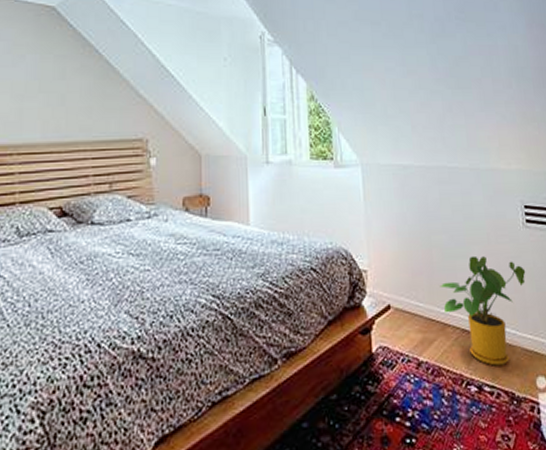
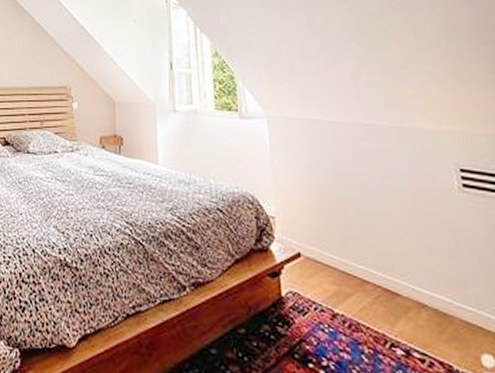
house plant: present [440,255,526,366] -> none [356,215,464,334]

